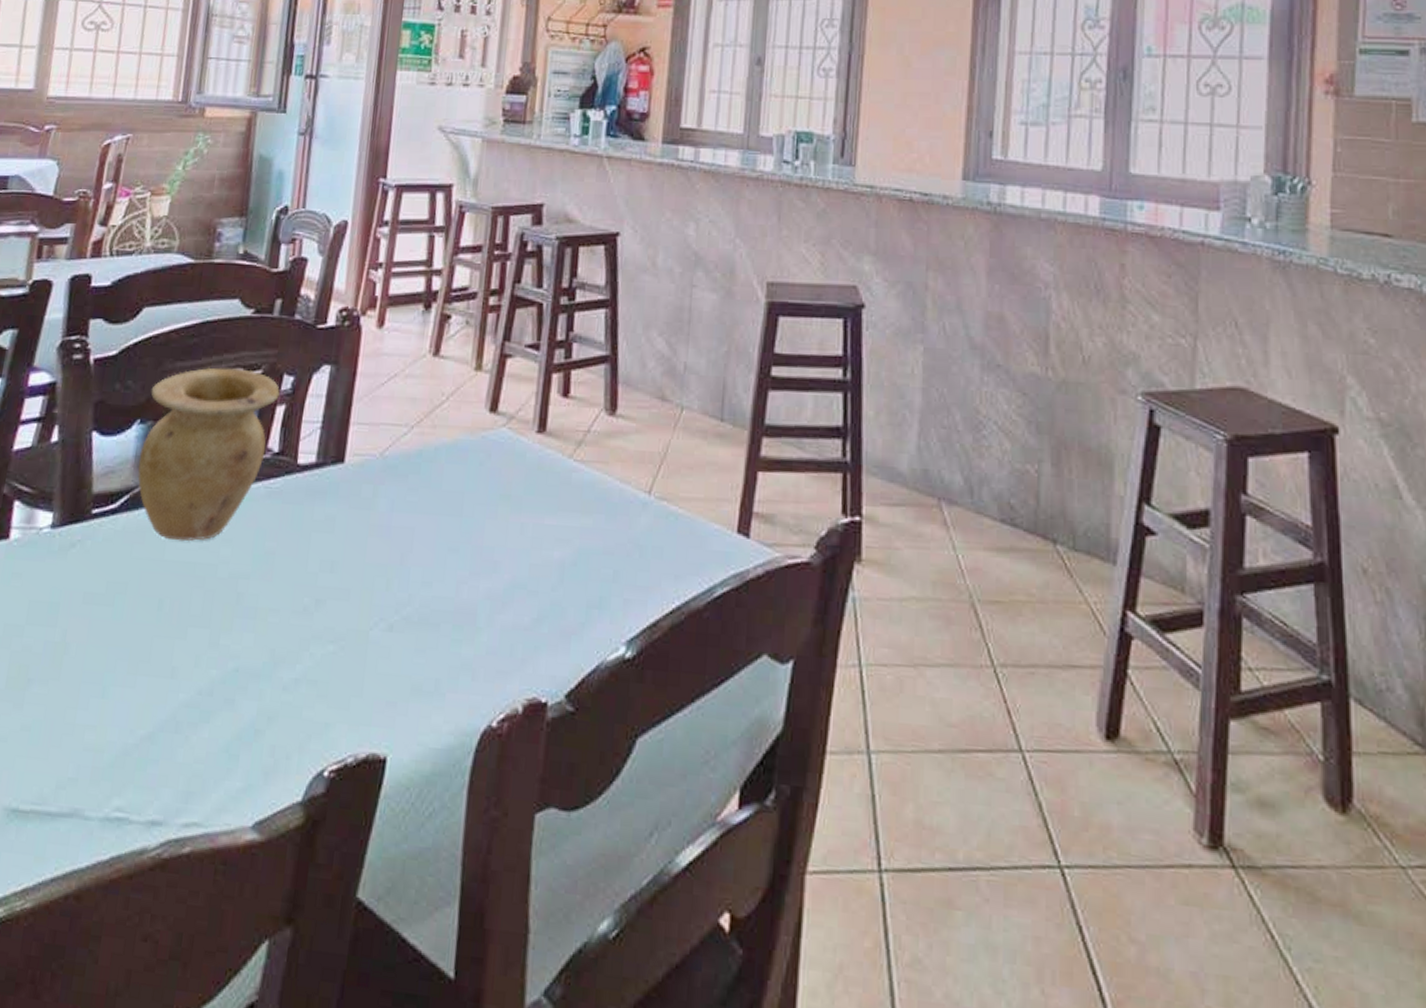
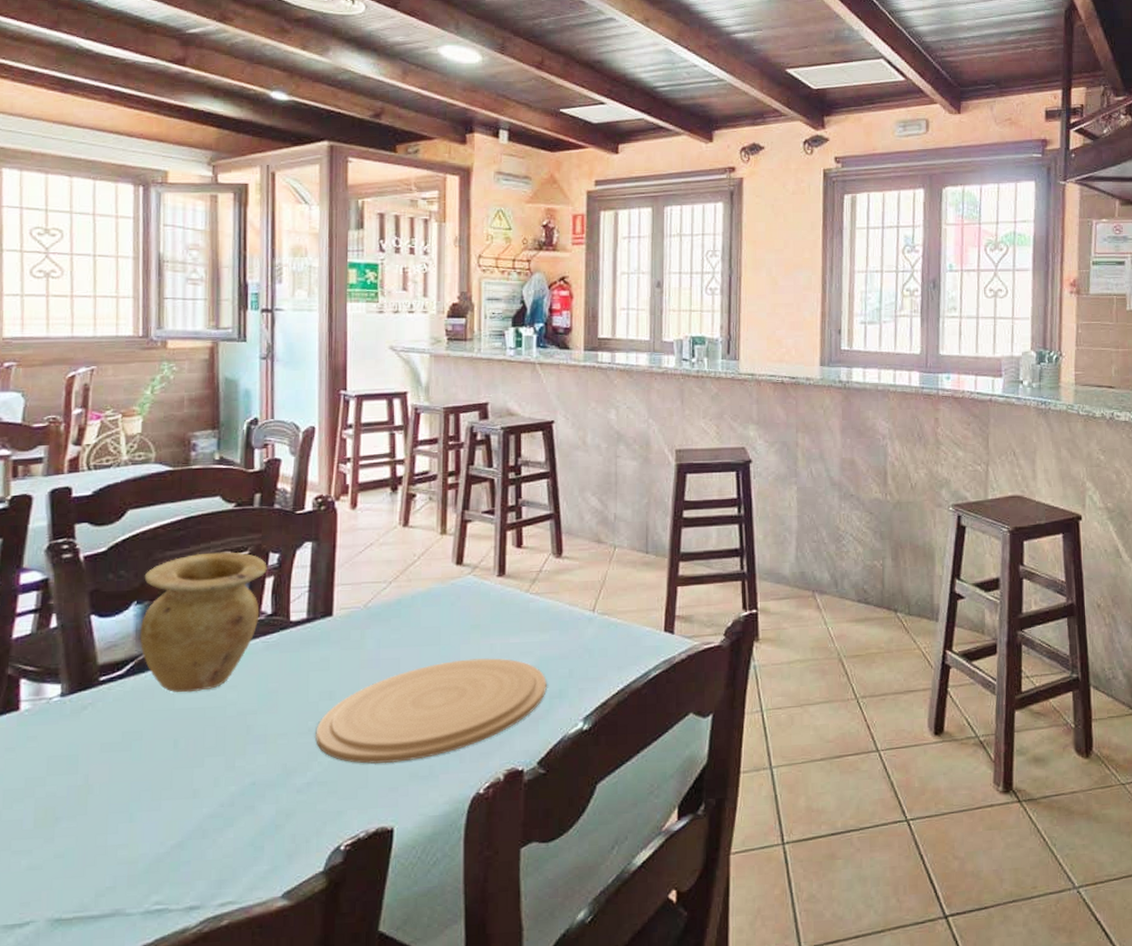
plate: none [310,539,585,668] -> present [315,658,547,764]

